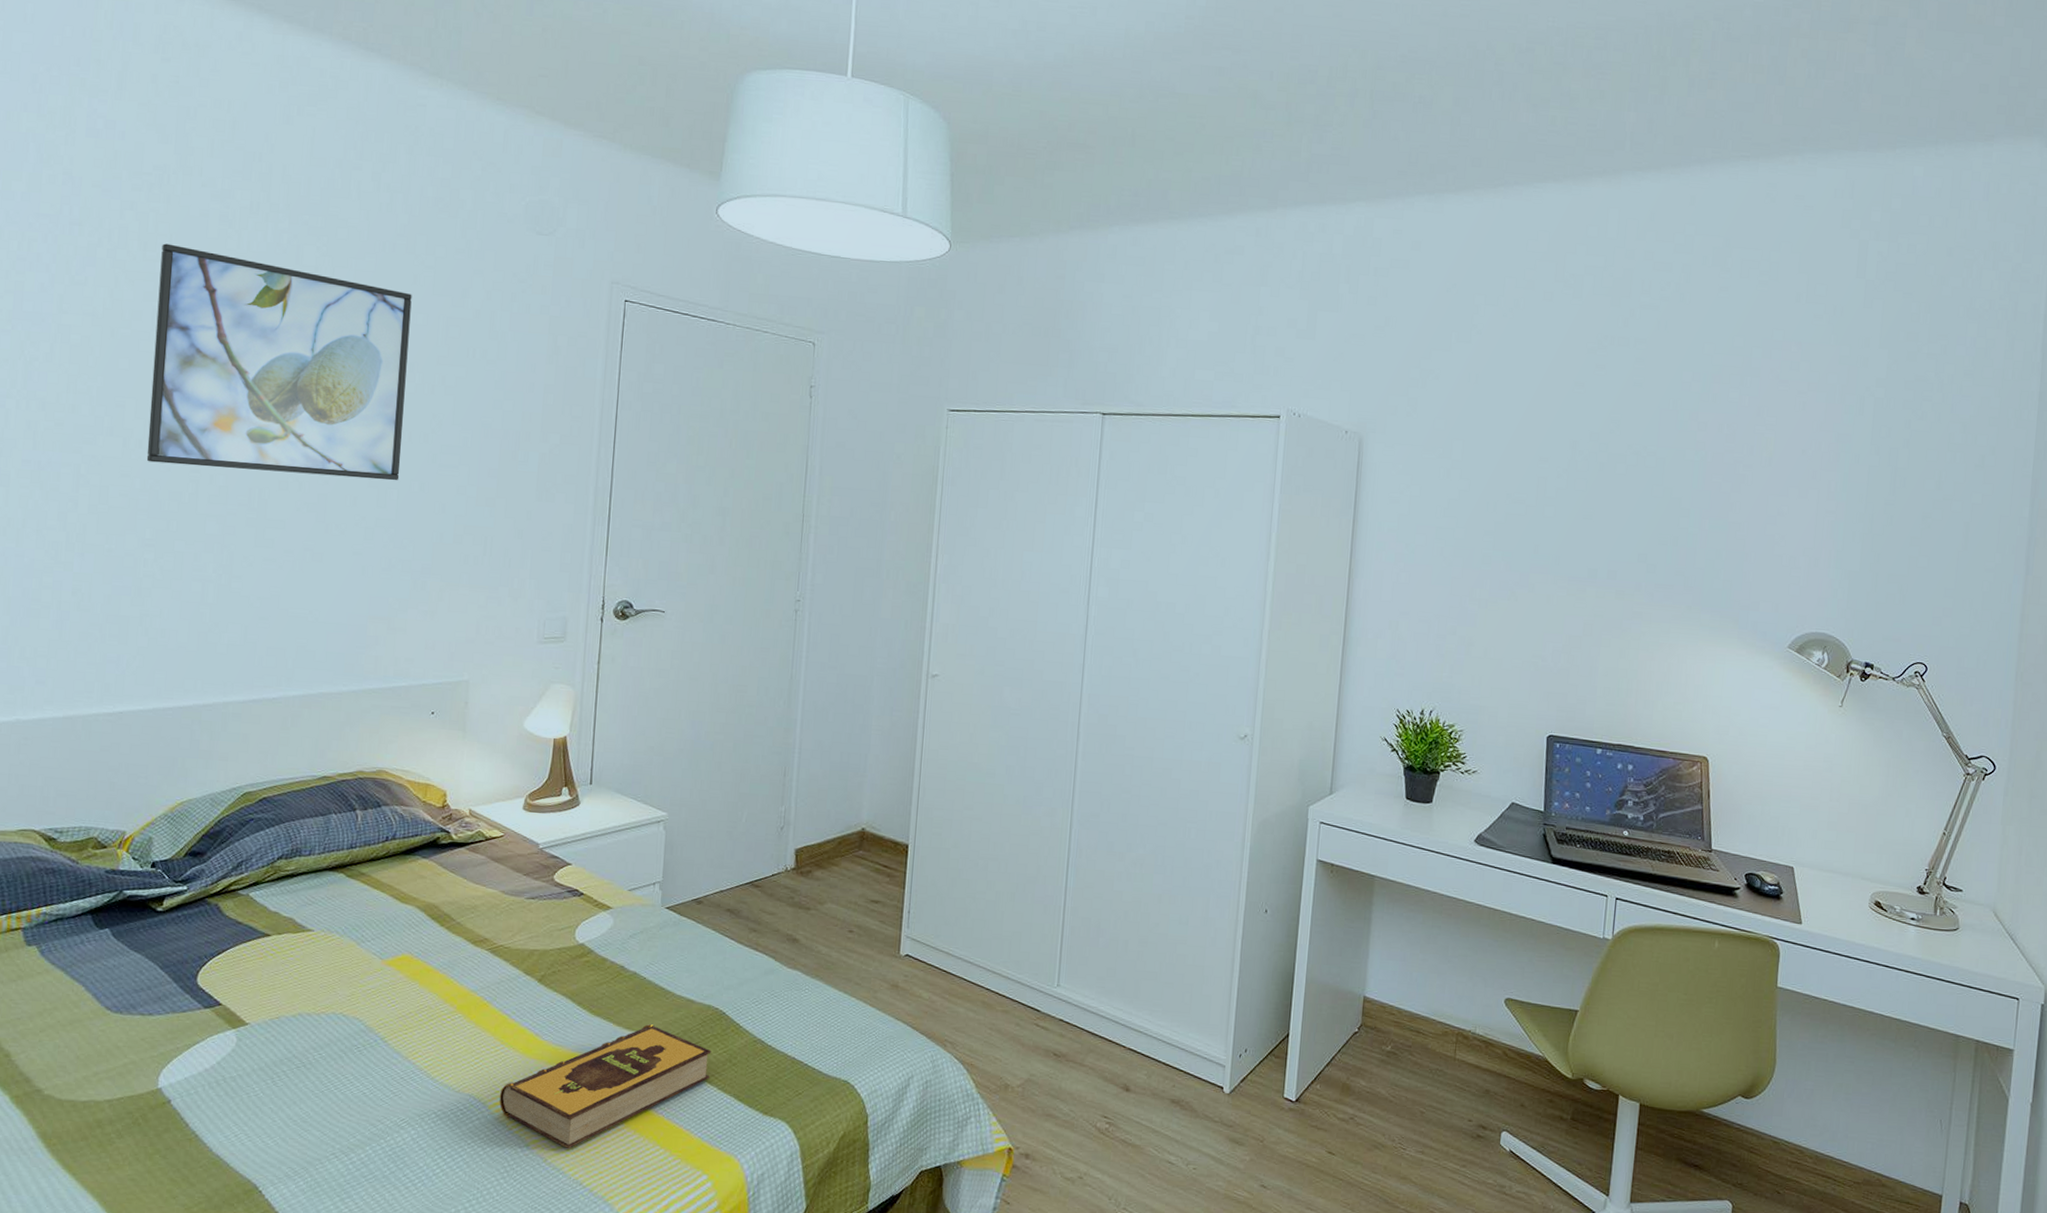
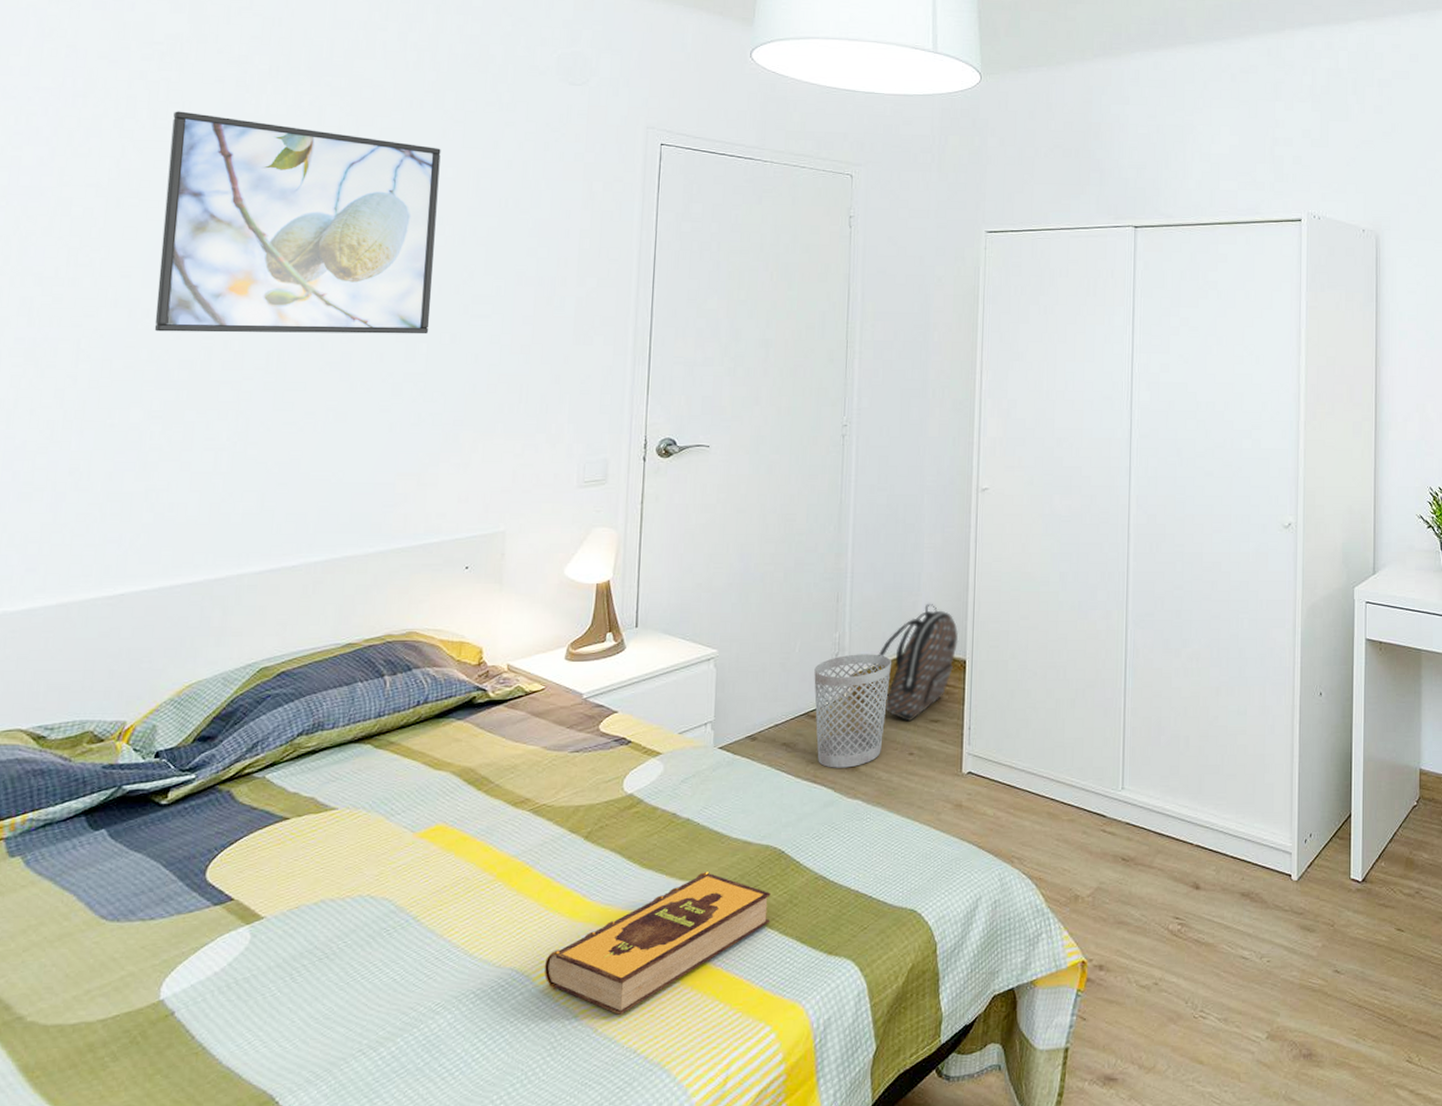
wastebasket: none [759,829,836,939] -> present [814,654,892,768]
backpack: none [814,785,902,900] -> present [870,603,959,722]

